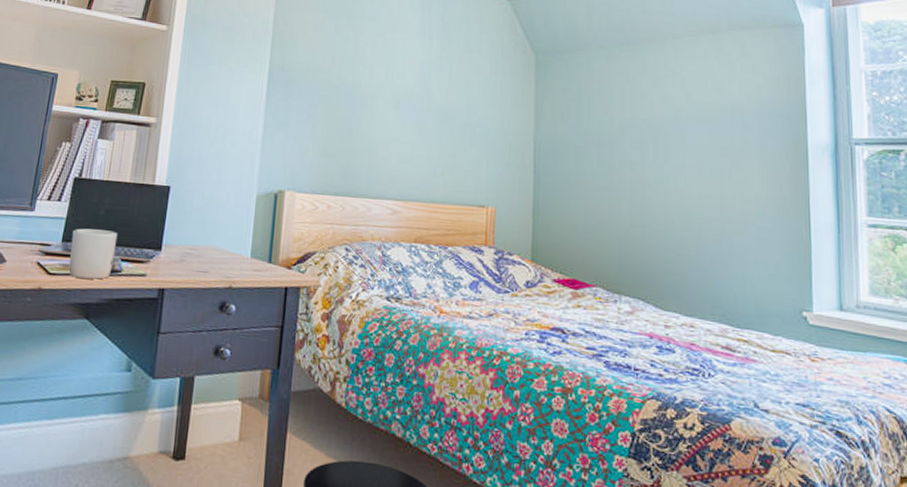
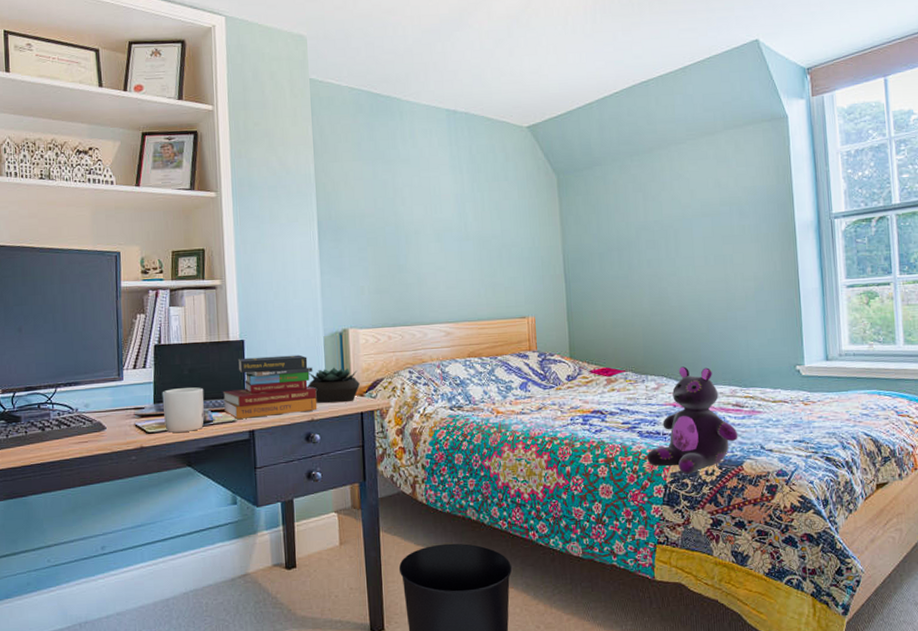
books: none [135,205,240,277] -> present [222,354,318,419]
succulent plant: none [231,231,289,274] -> present [308,367,360,404]
stuffed animal: none [613,291,727,425] -> present [647,366,738,475]

